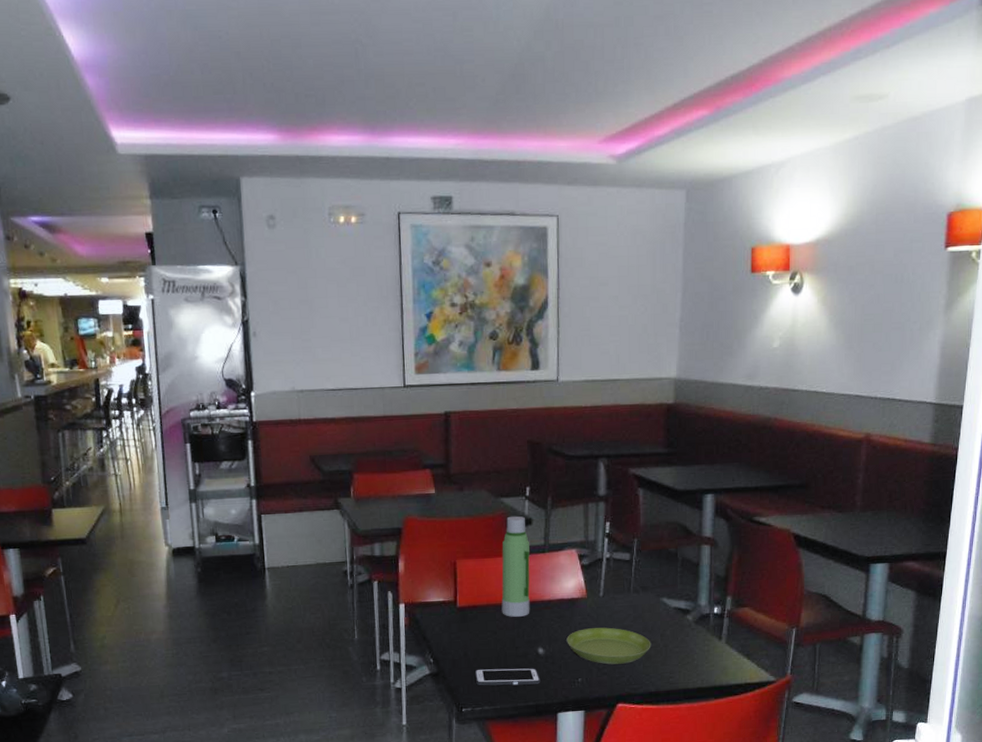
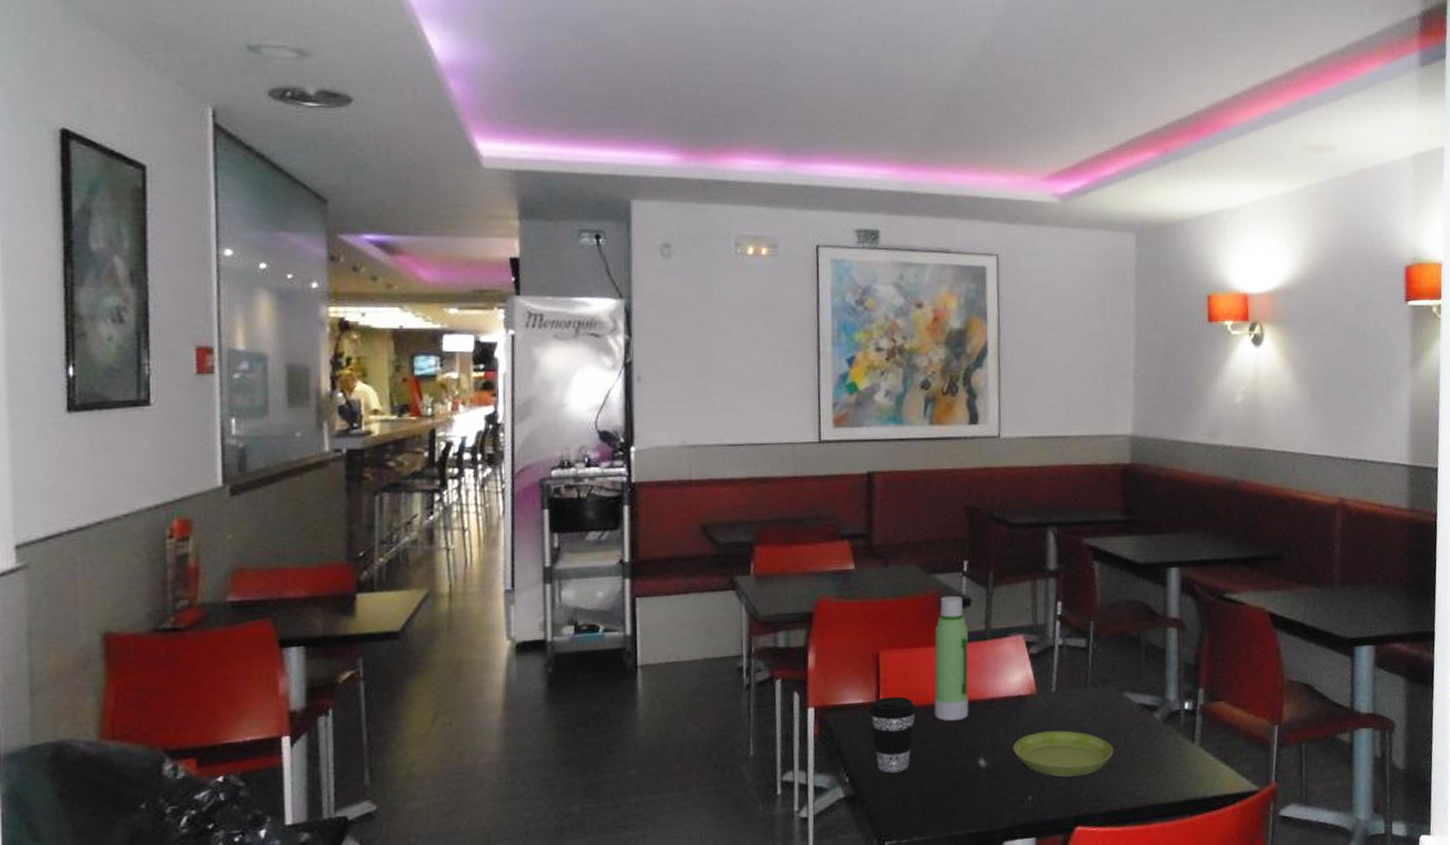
coffee cup: none [449,597,488,656] -> present [869,696,917,773]
cell phone: present [474,668,541,686] -> none [900,785,982,811]

